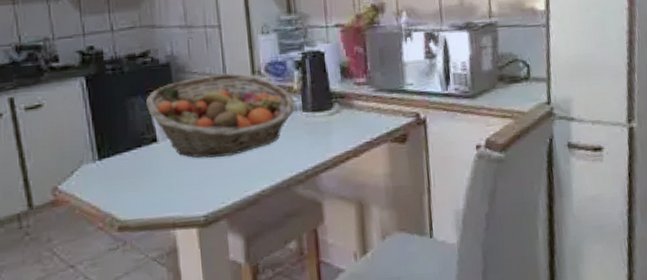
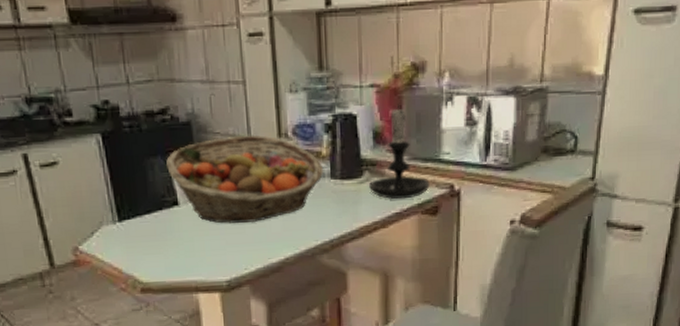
candle holder: none [338,40,397,129] -> present [368,102,430,200]

